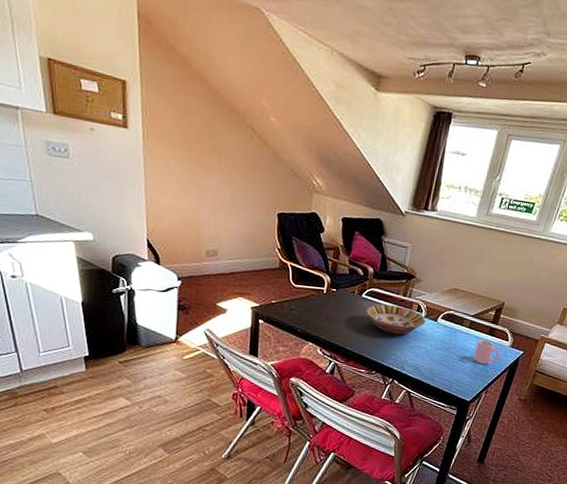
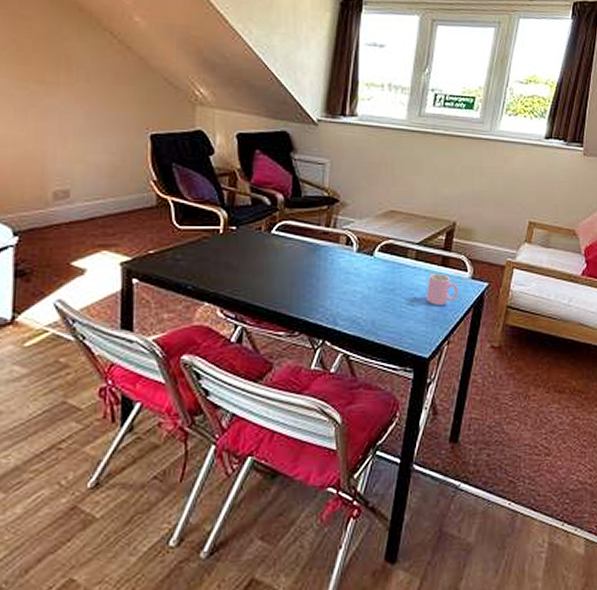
serving bowl: present [365,304,426,335] -> none [278,241,359,279]

